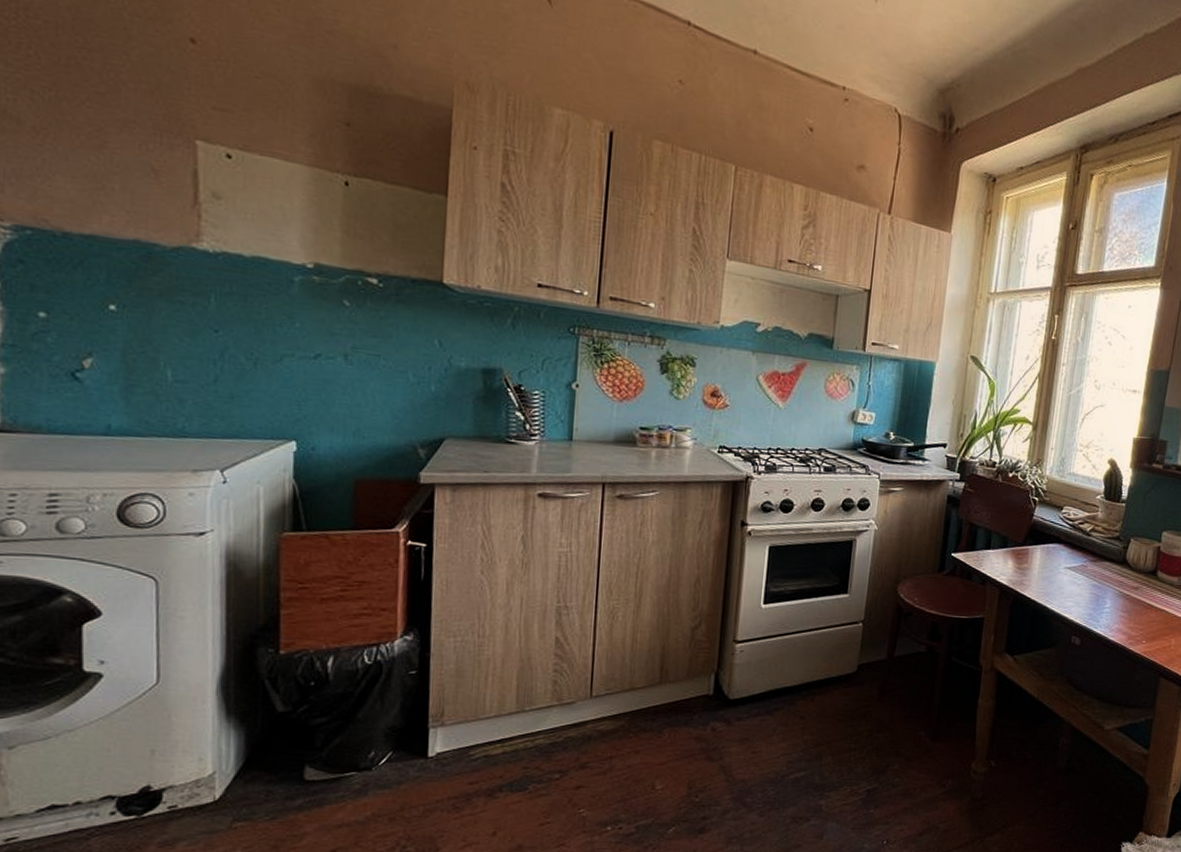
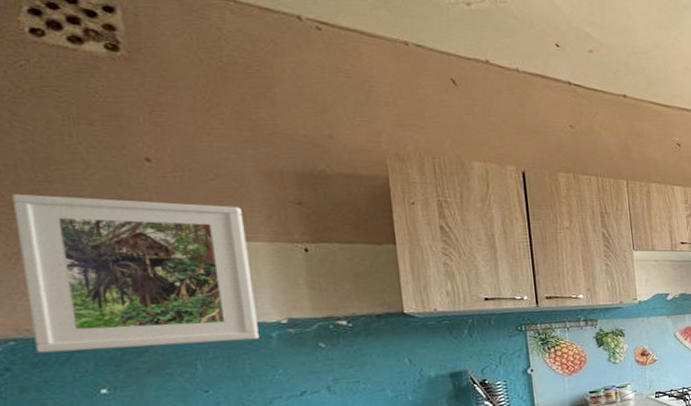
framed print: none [48,57,285,281] -> present [12,193,260,353]

